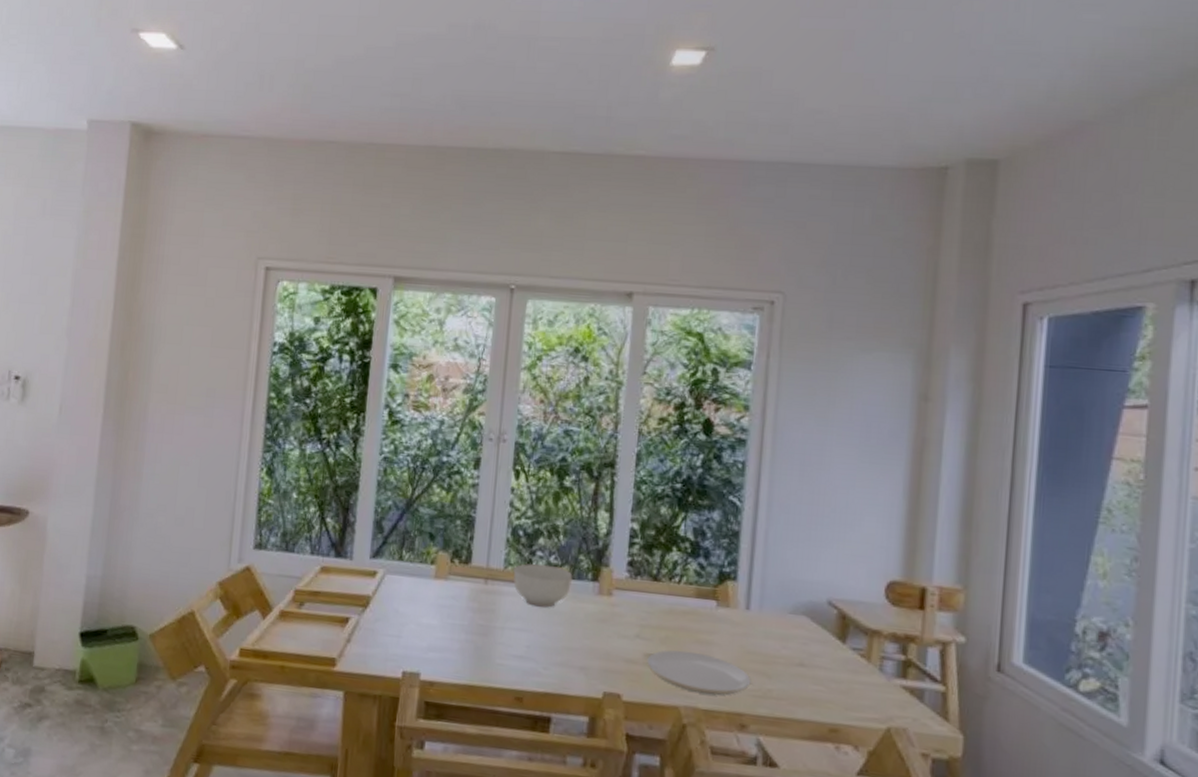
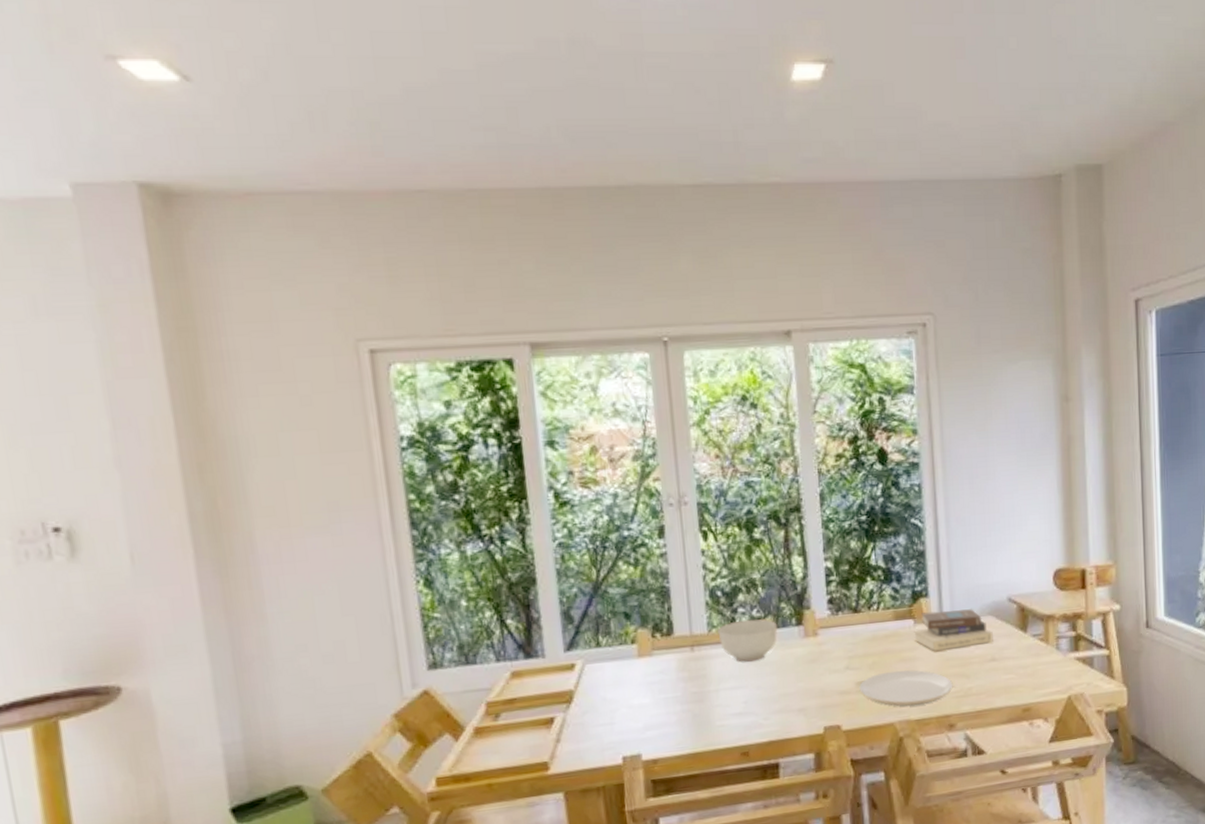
books: none [714,596,805,645] -> present [914,609,993,651]

